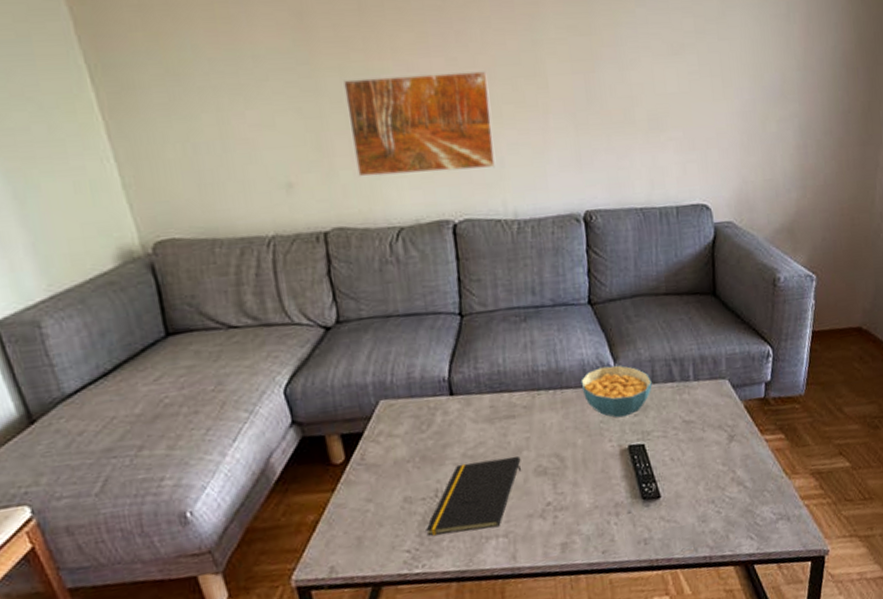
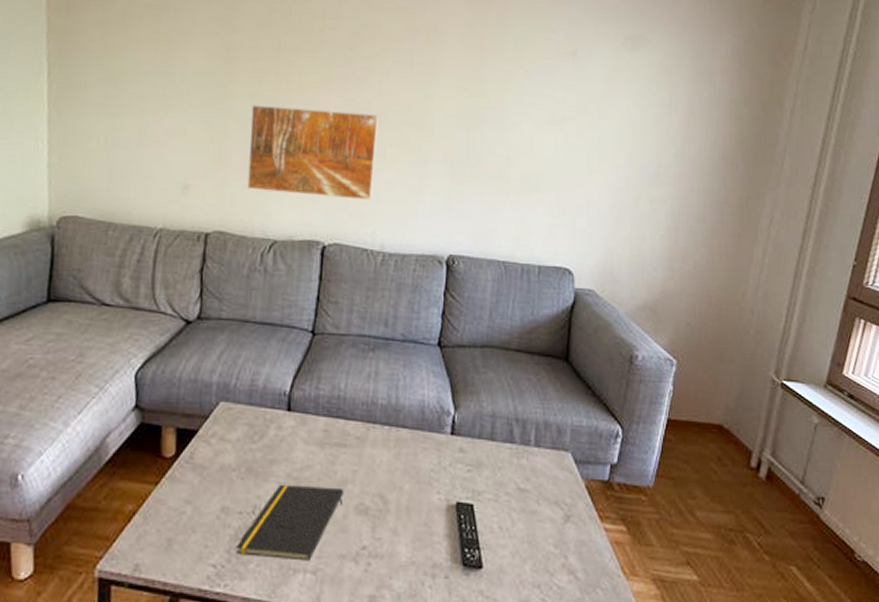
cereal bowl: present [580,365,652,418] -> none [417,412,490,470]

